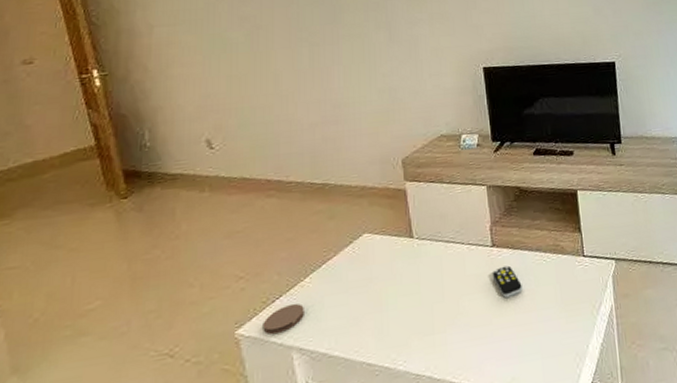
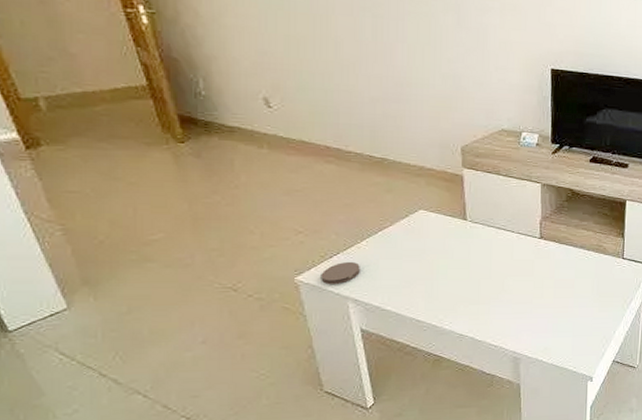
remote control: present [492,265,522,297] -> none [537,257,563,283]

